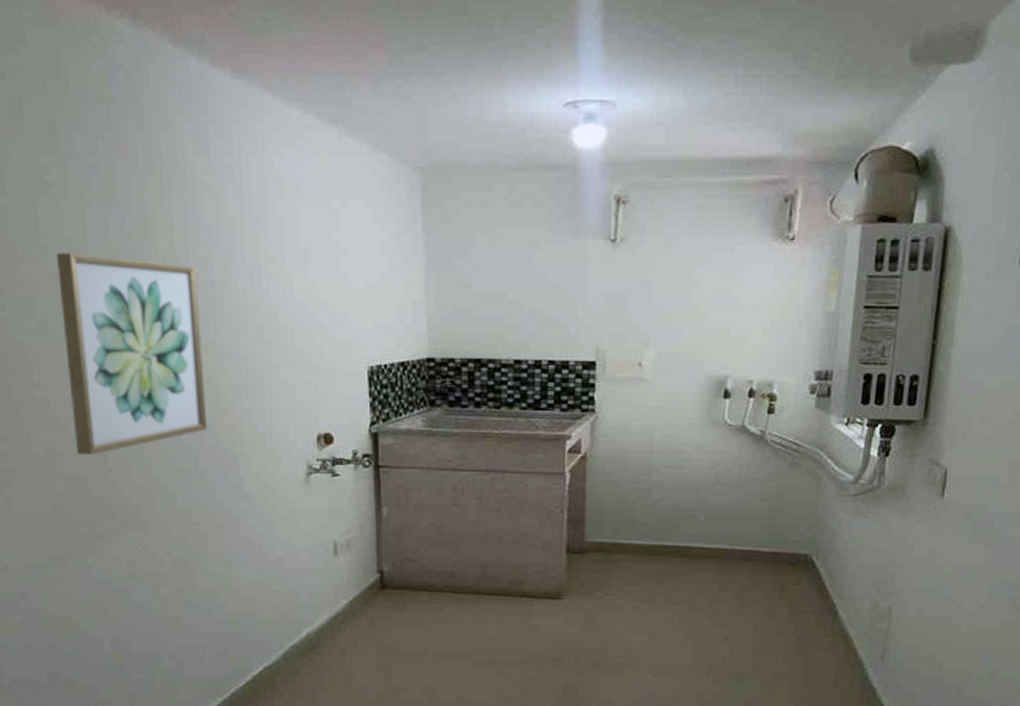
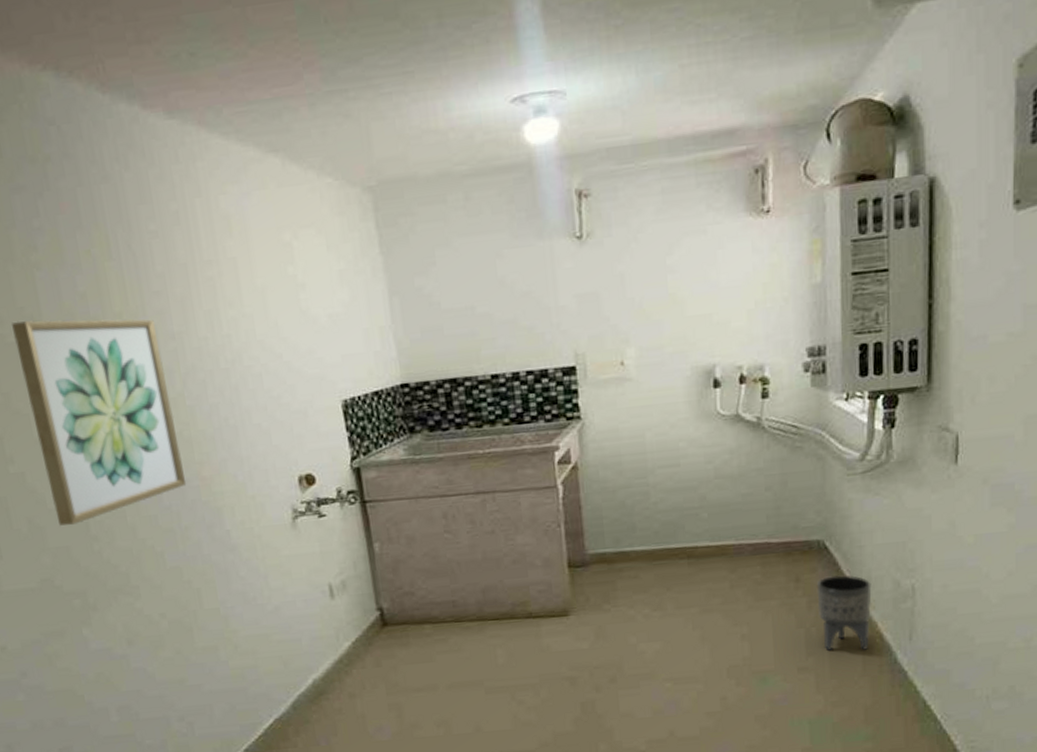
planter: none [798,588,852,665] -> present [816,574,872,651]

